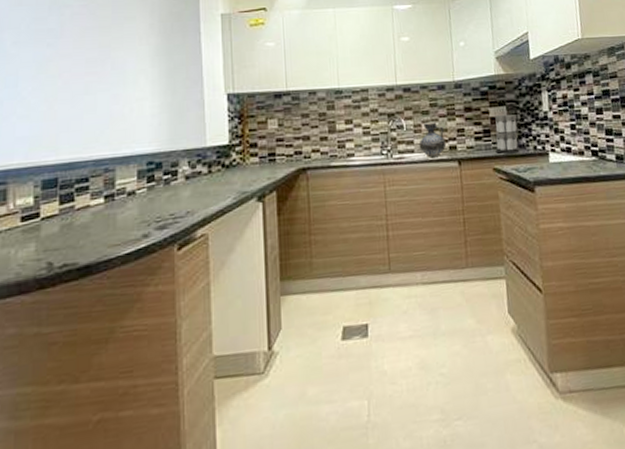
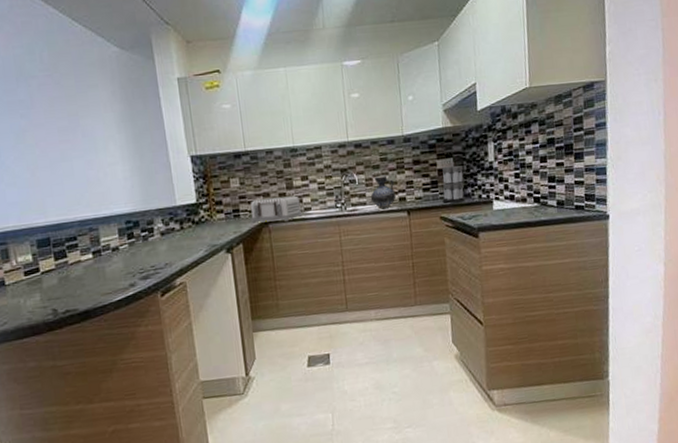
toaster: none [287,140,345,169] -> present [250,195,303,224]

